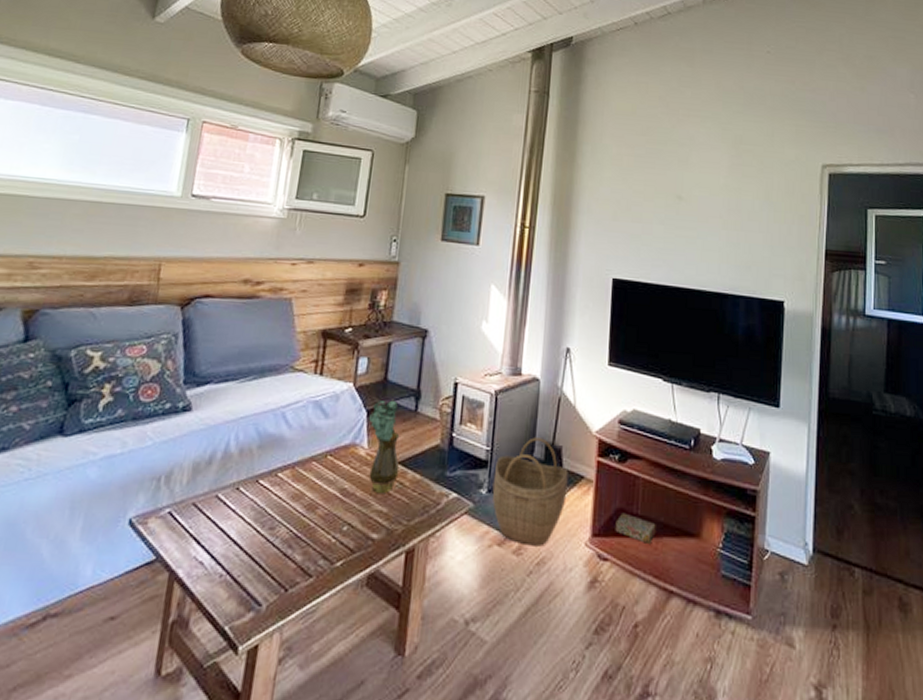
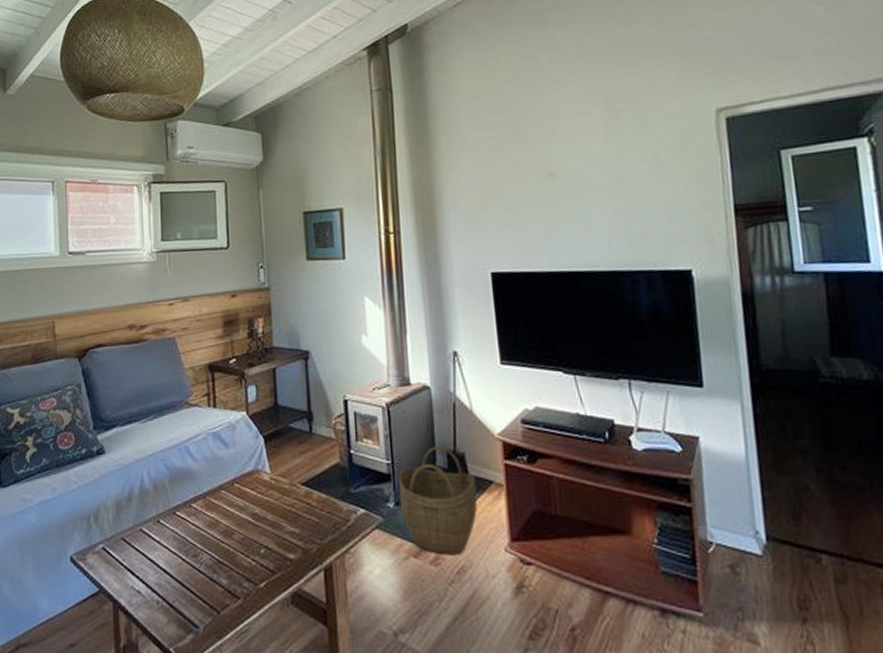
vase: present [368,397,400,493] -> none [266,422,305,514]
decorative box: present [615,512,656,544] -> none [534,514,580,545]

